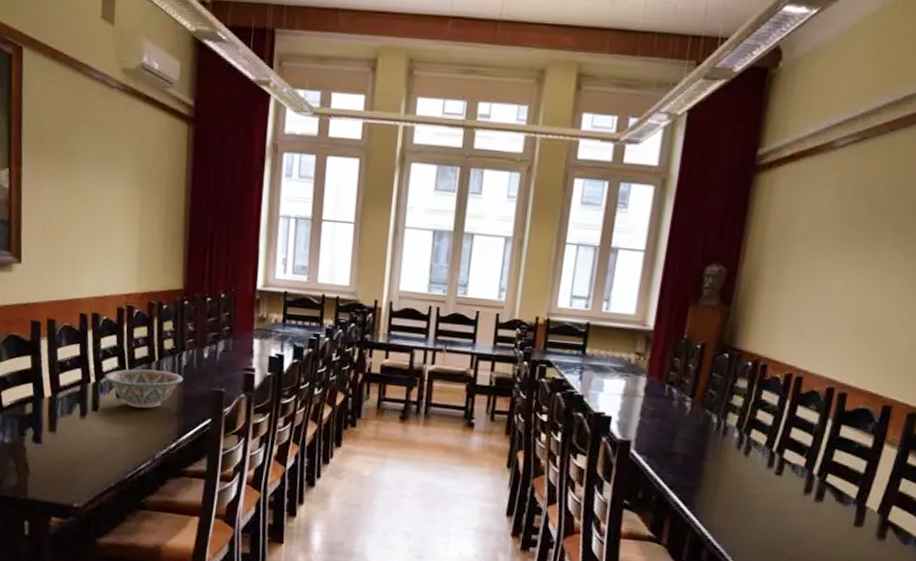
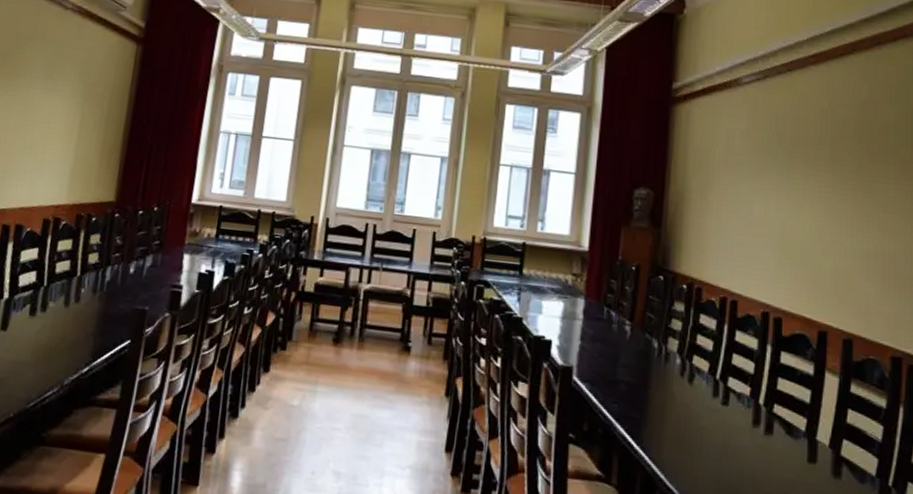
decorative bowl: present [104,369,184,409] -> none [19,284,105,328]

